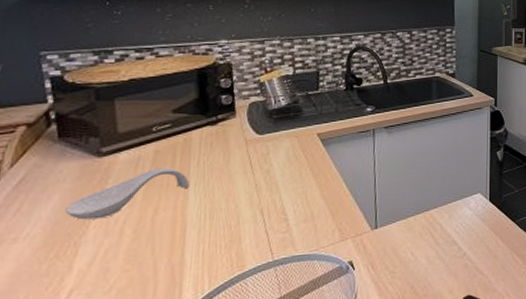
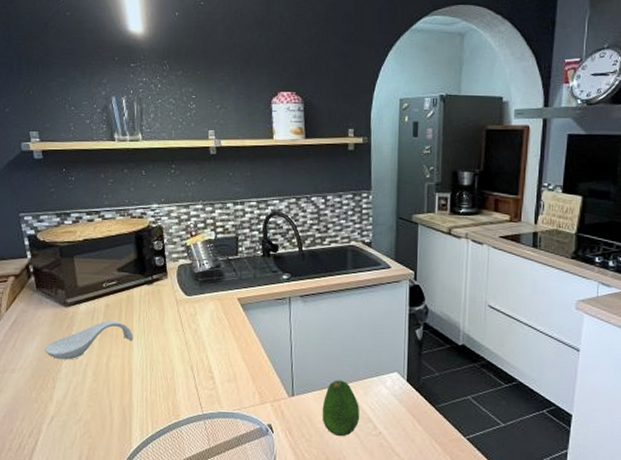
fruit: none [406,206,445,264] -> present [322,380,360,437]

